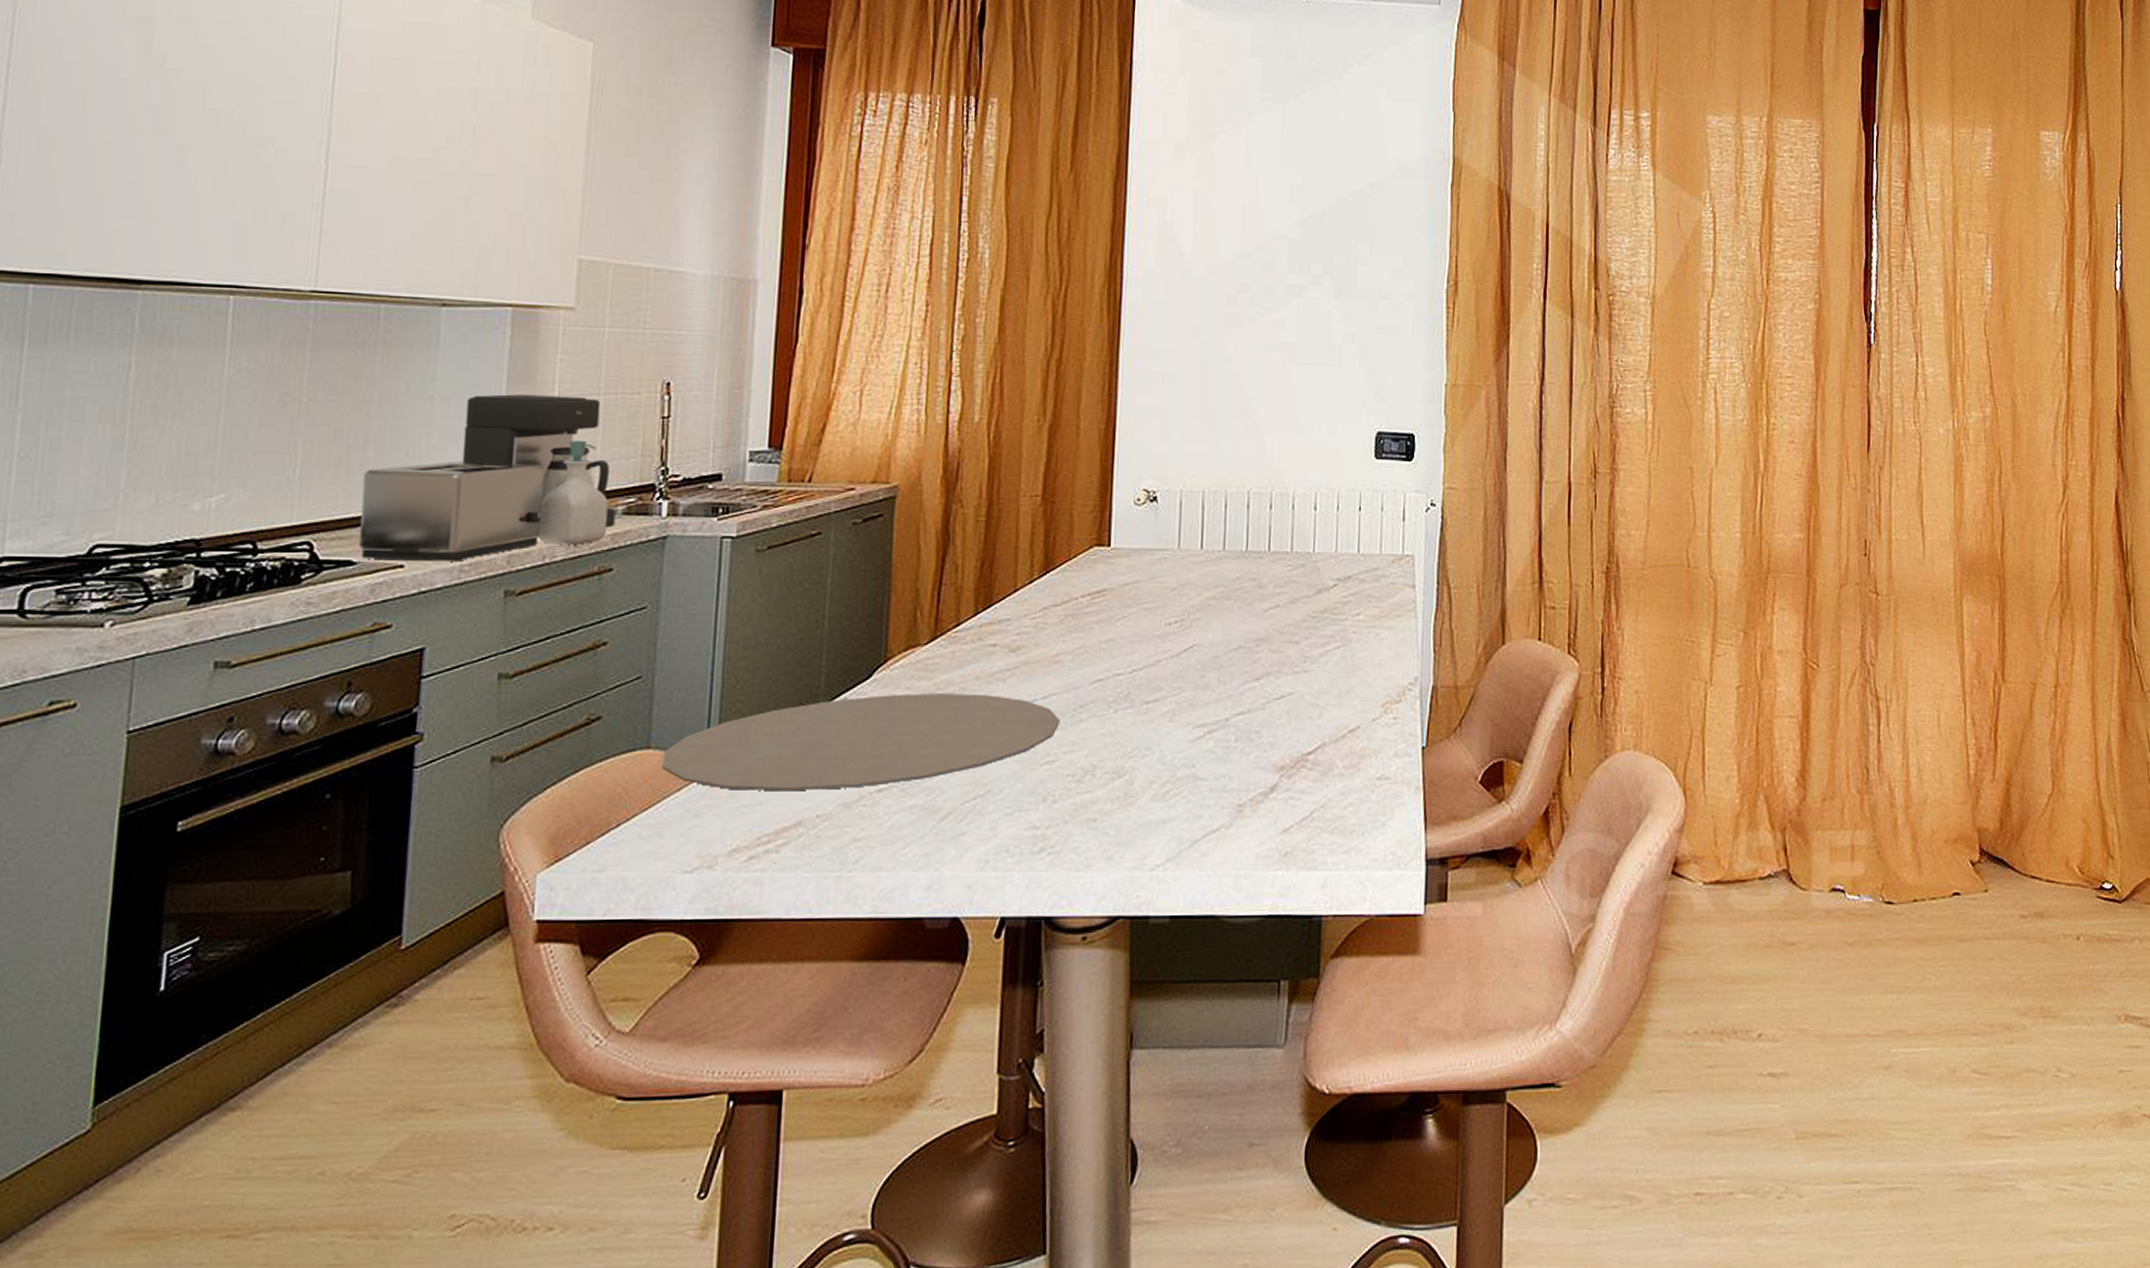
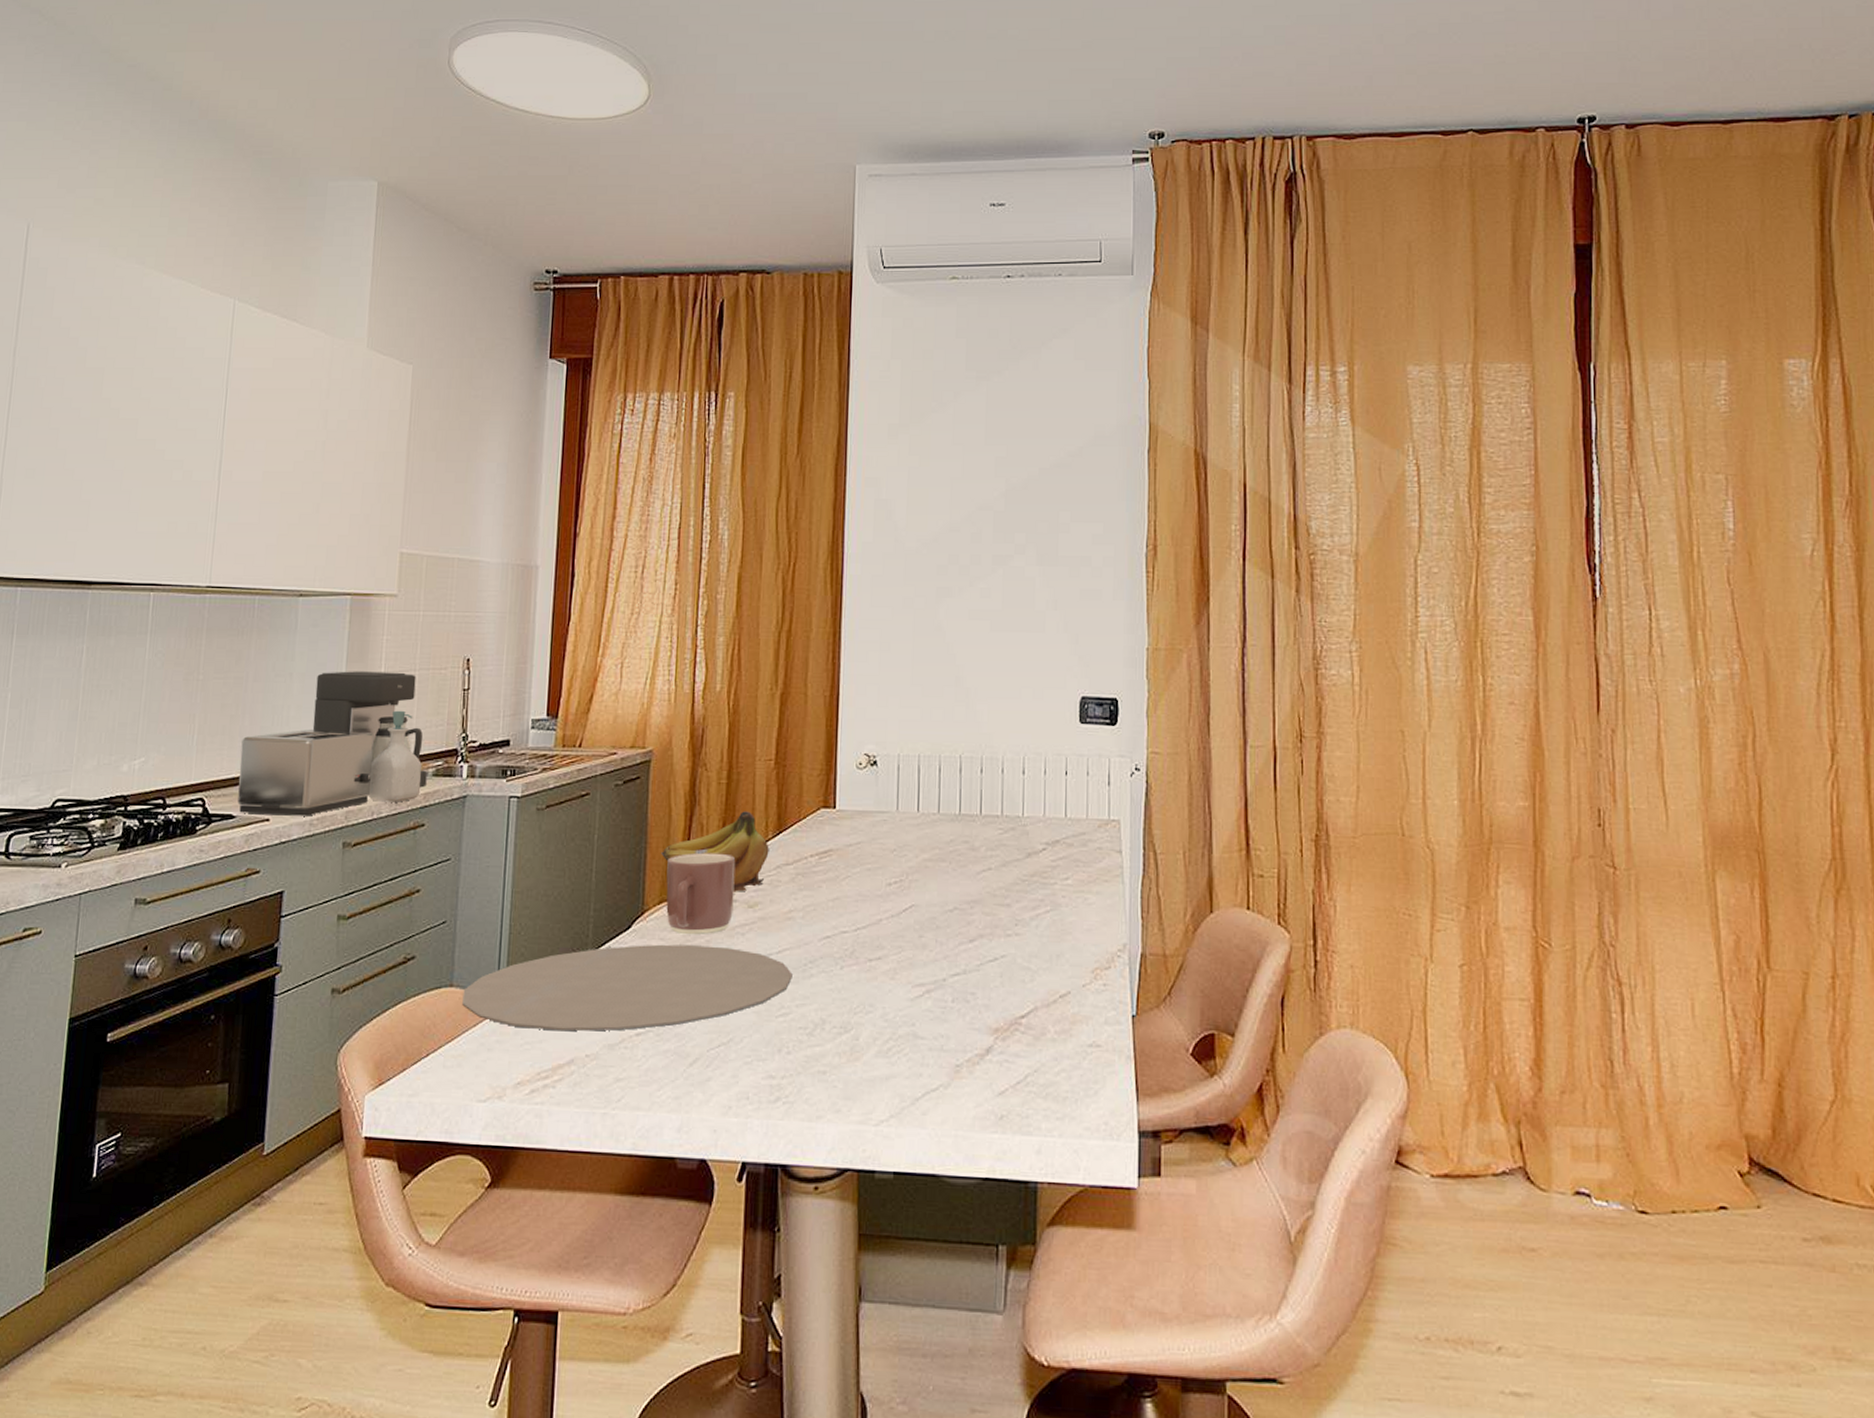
fruit: none [908,550,1035,636] -> present [661,811,769,892]
mug: none [913,595,996,683] -> present [666,852,736,935]

